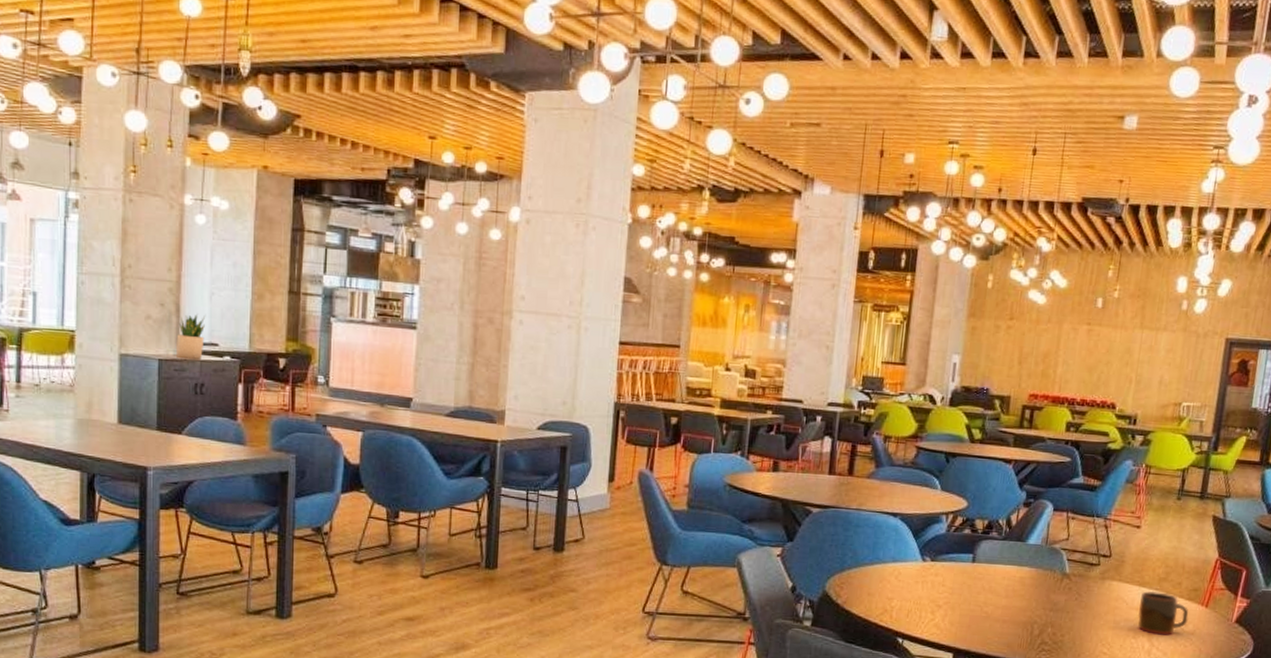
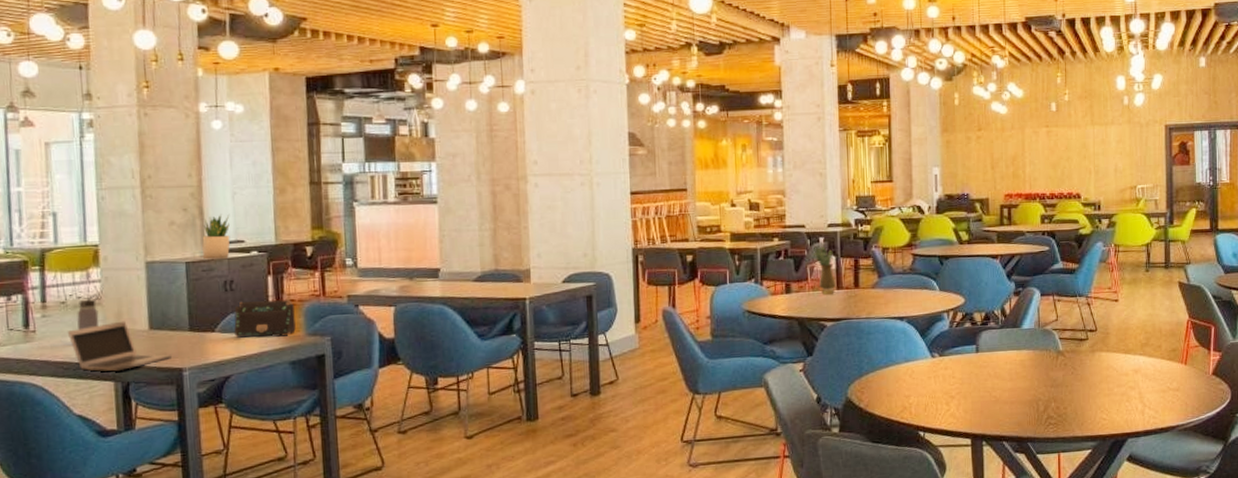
laptop: none [40,411,137,462] -> present [68,321,171,372]
water bottle: none [49,380,73,415] -> present [77,293,100,330]
handbag: none [201,406,262,447] -> present [234,299,296,338]
vase: none [808,422,830,480] -> present [813,244,837,296]
mug: present [1137,590,1189,635] -> none [1127,356,1172,395]

